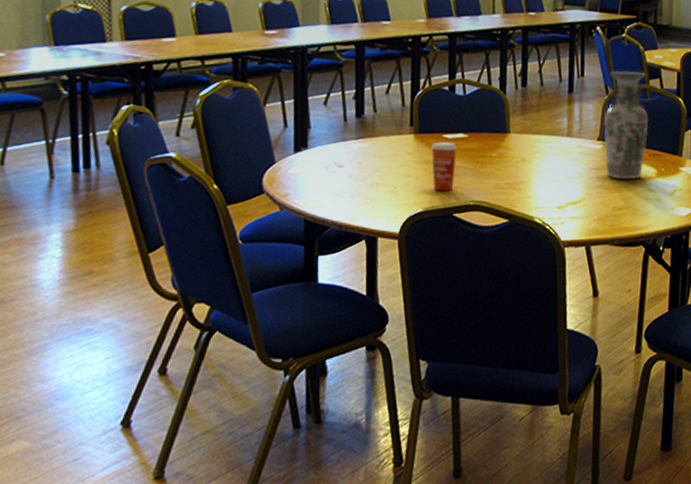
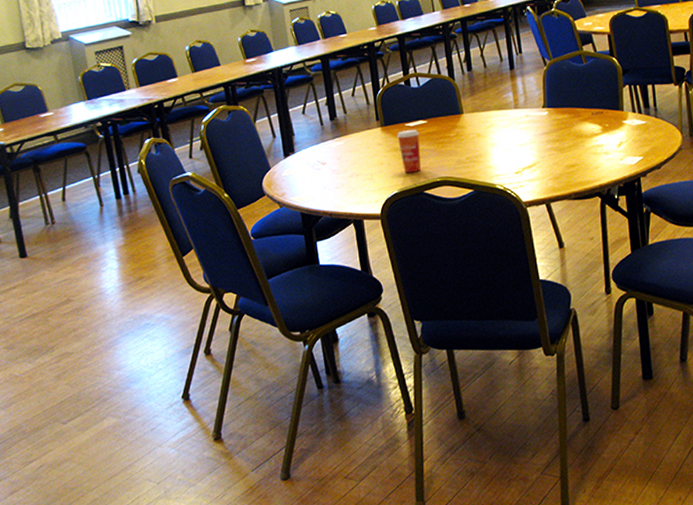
vase: present [604,70,649,180] -> none [545,41,589,140]

